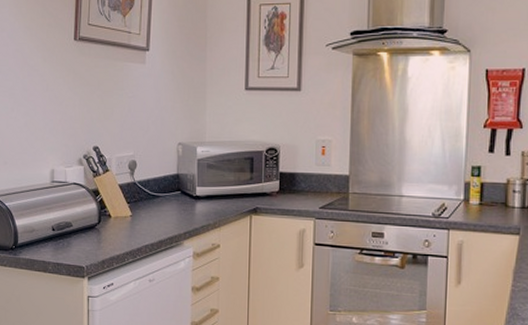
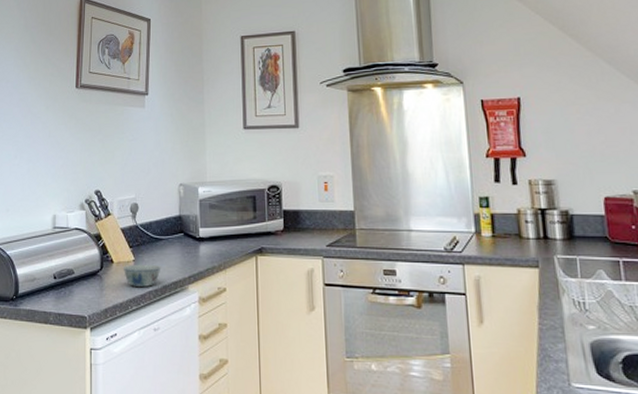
bowl: none [120,219,158,241] -> present [122,264,161,287]

